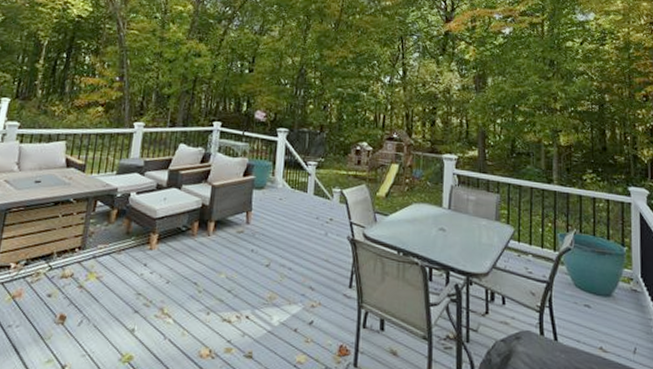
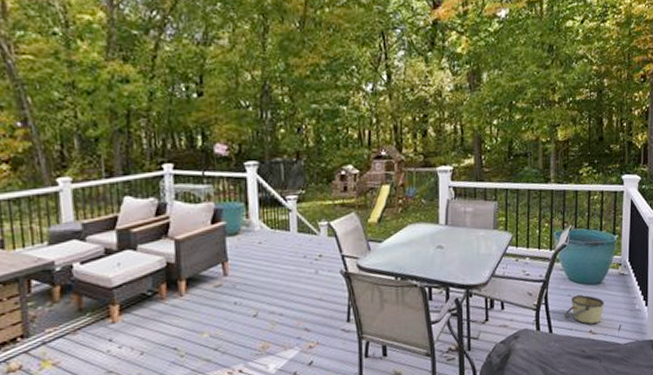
bucket: none [571,304,616,341] -> present [564,295,605,325]

